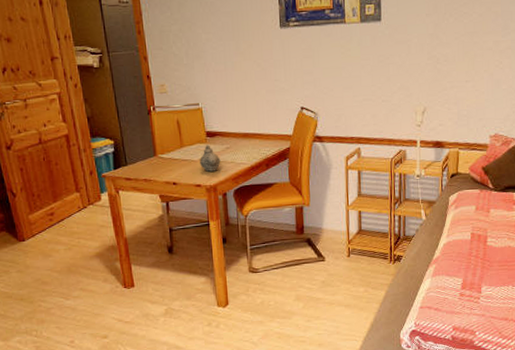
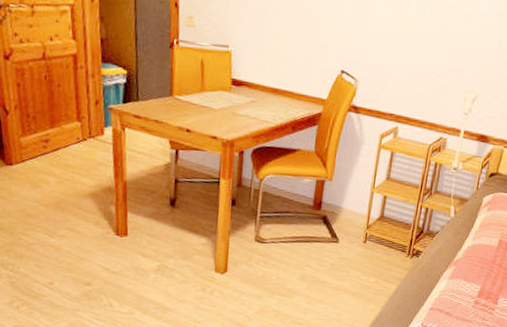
teapot: present [200,145,221,172] -> none [220,94,243,125]

